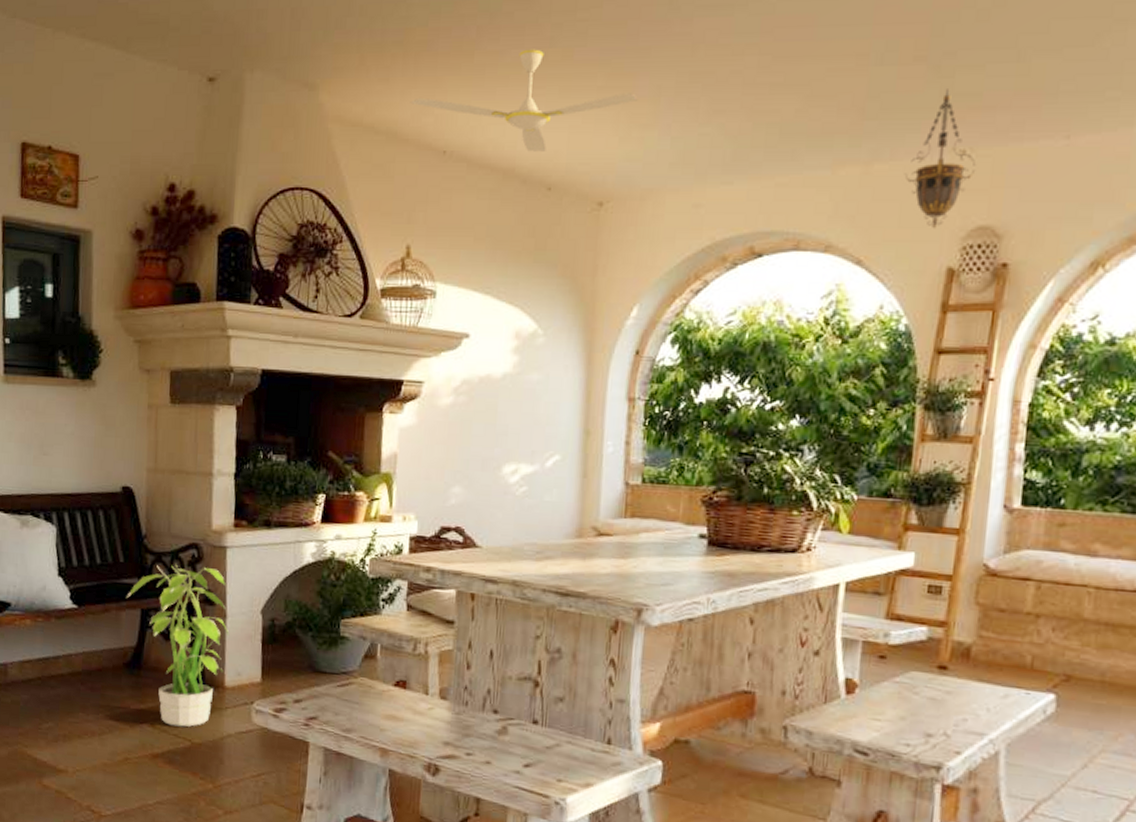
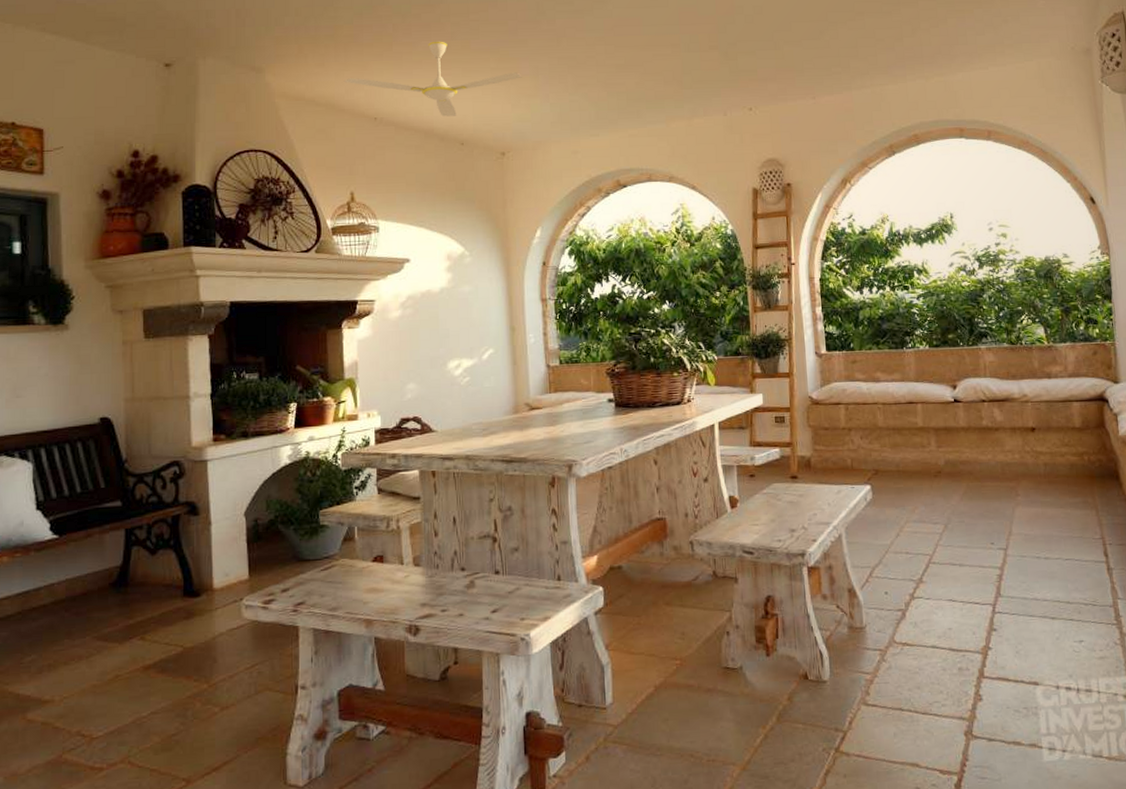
potted plant: present [126,564,230,727] -> none [109,481,215,635]
hanging lantern: present [904,89,975,229] -> none [715,67,760,162]

